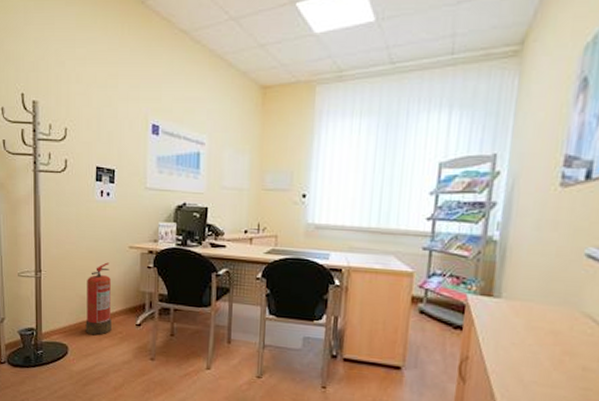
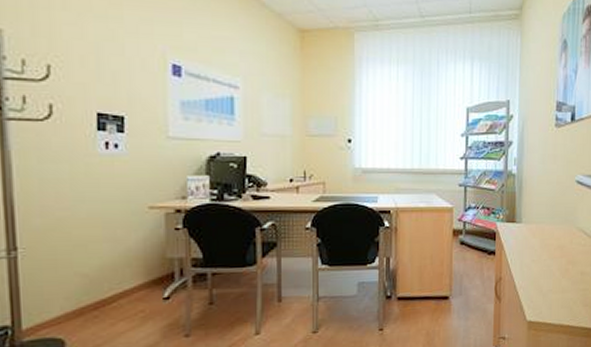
fire extinguisher: present [85,262,112,336] -> none [90,228,129,321]

